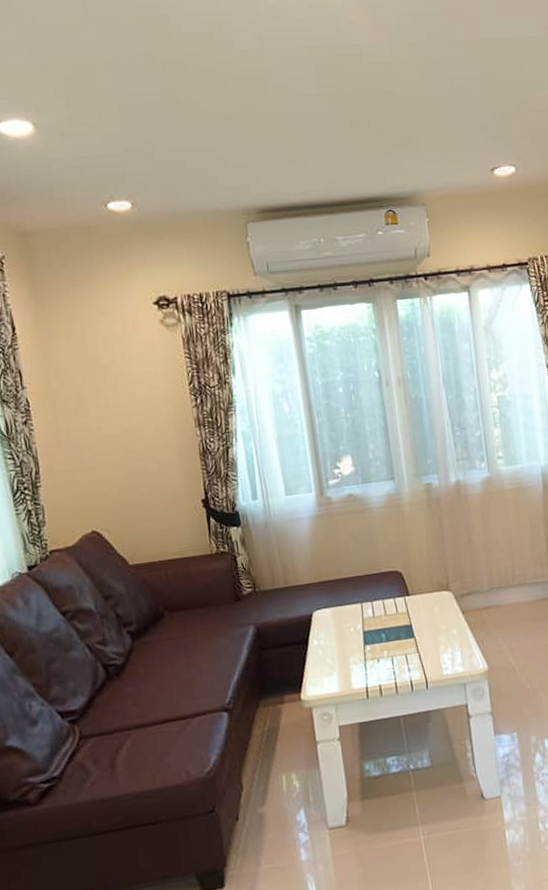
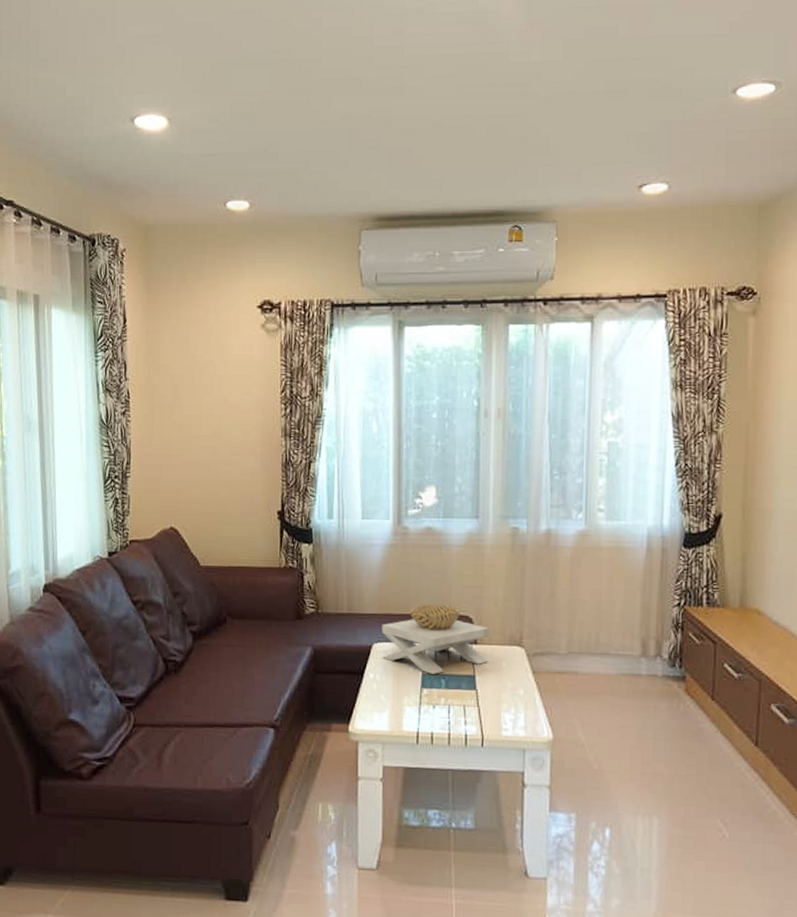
decorative bowl: none [319,564,422,631] -> present [382,604,489,674]

